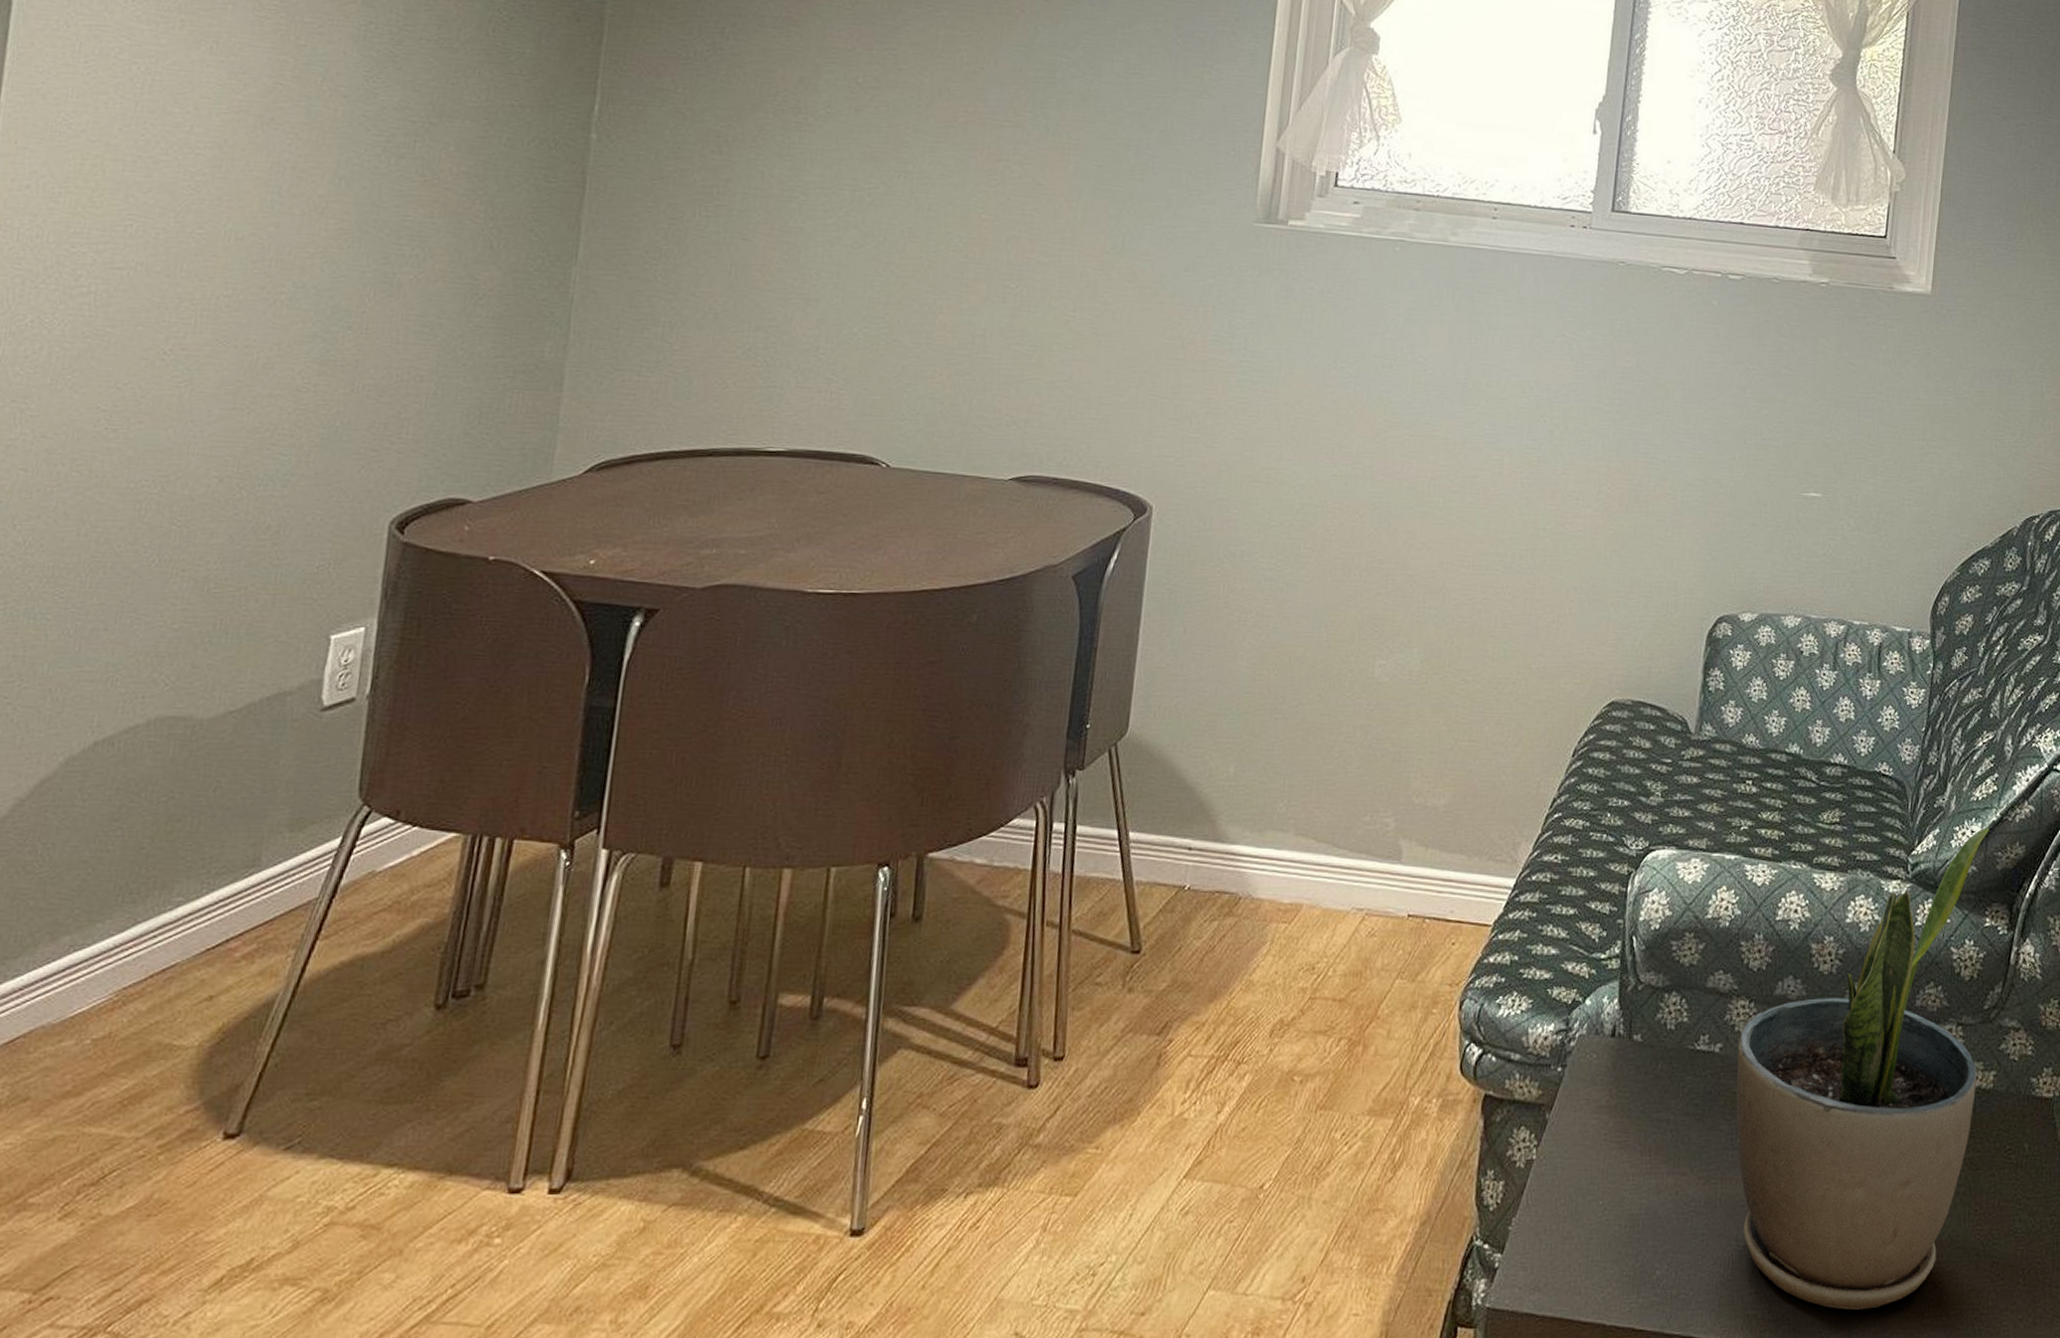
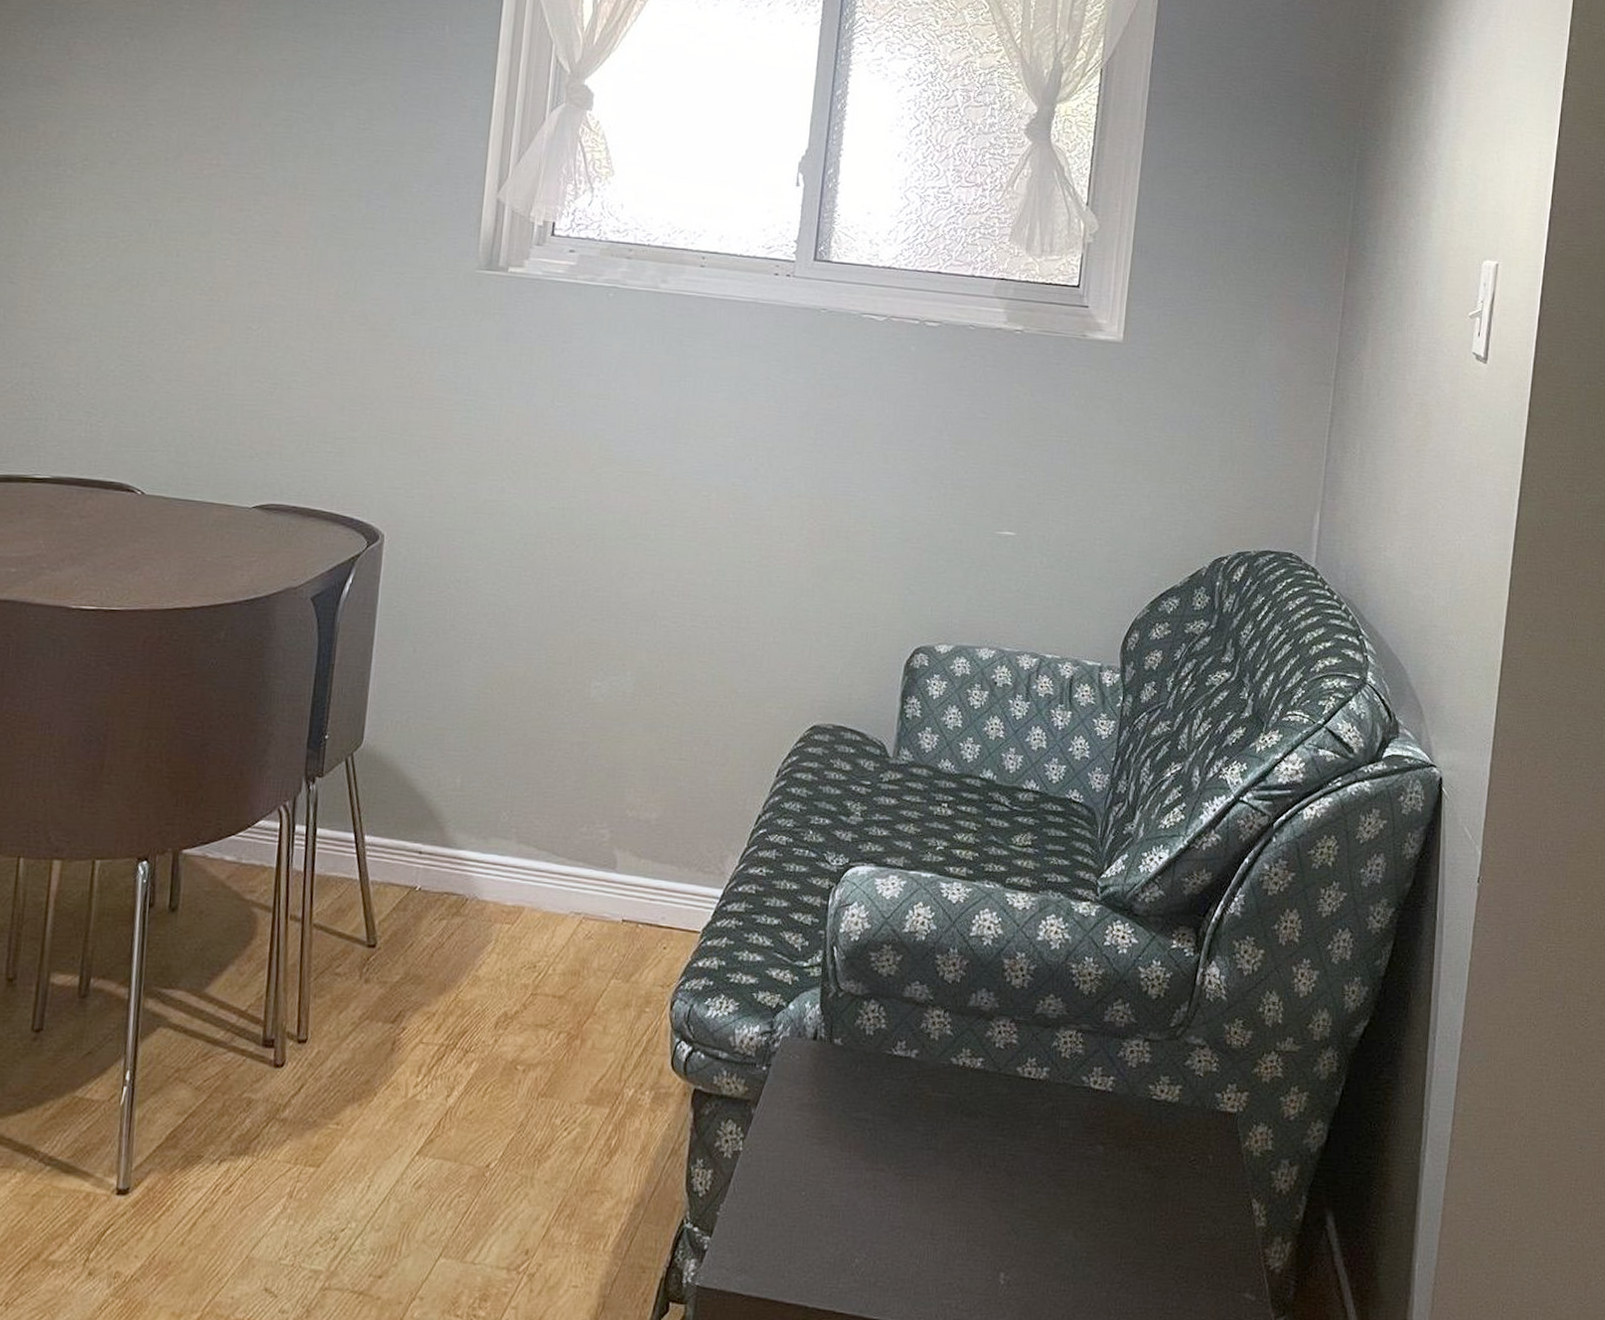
potted plant: present [1736,827,1990,1310] -> none [931,854,1177,1304]

